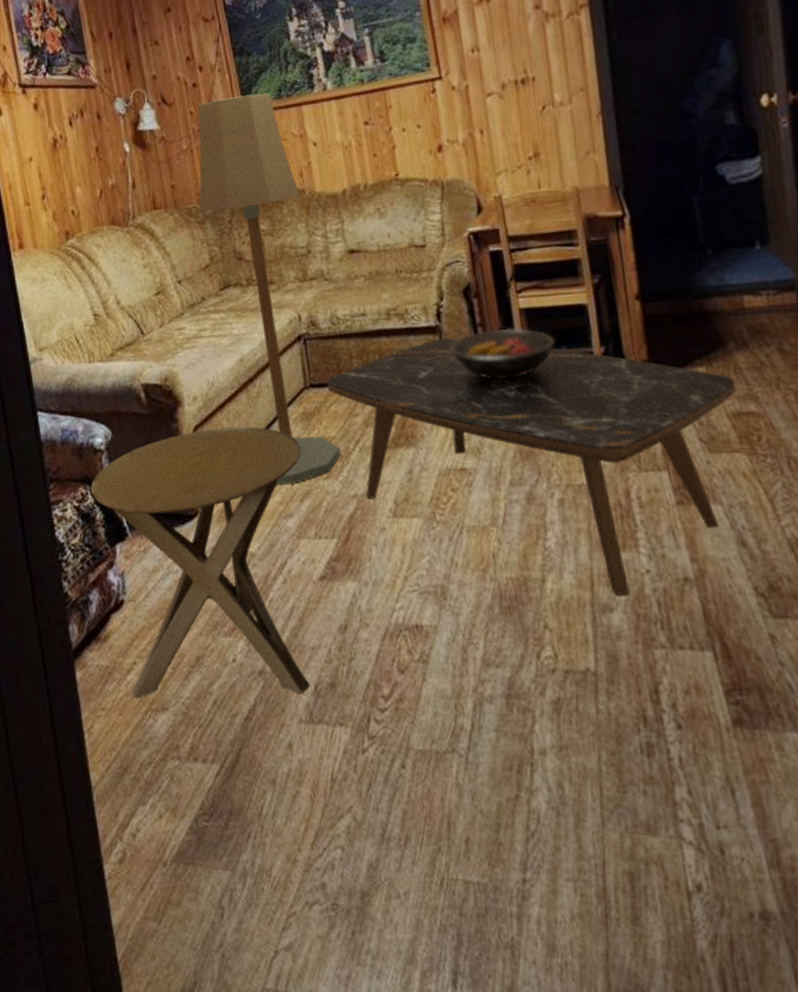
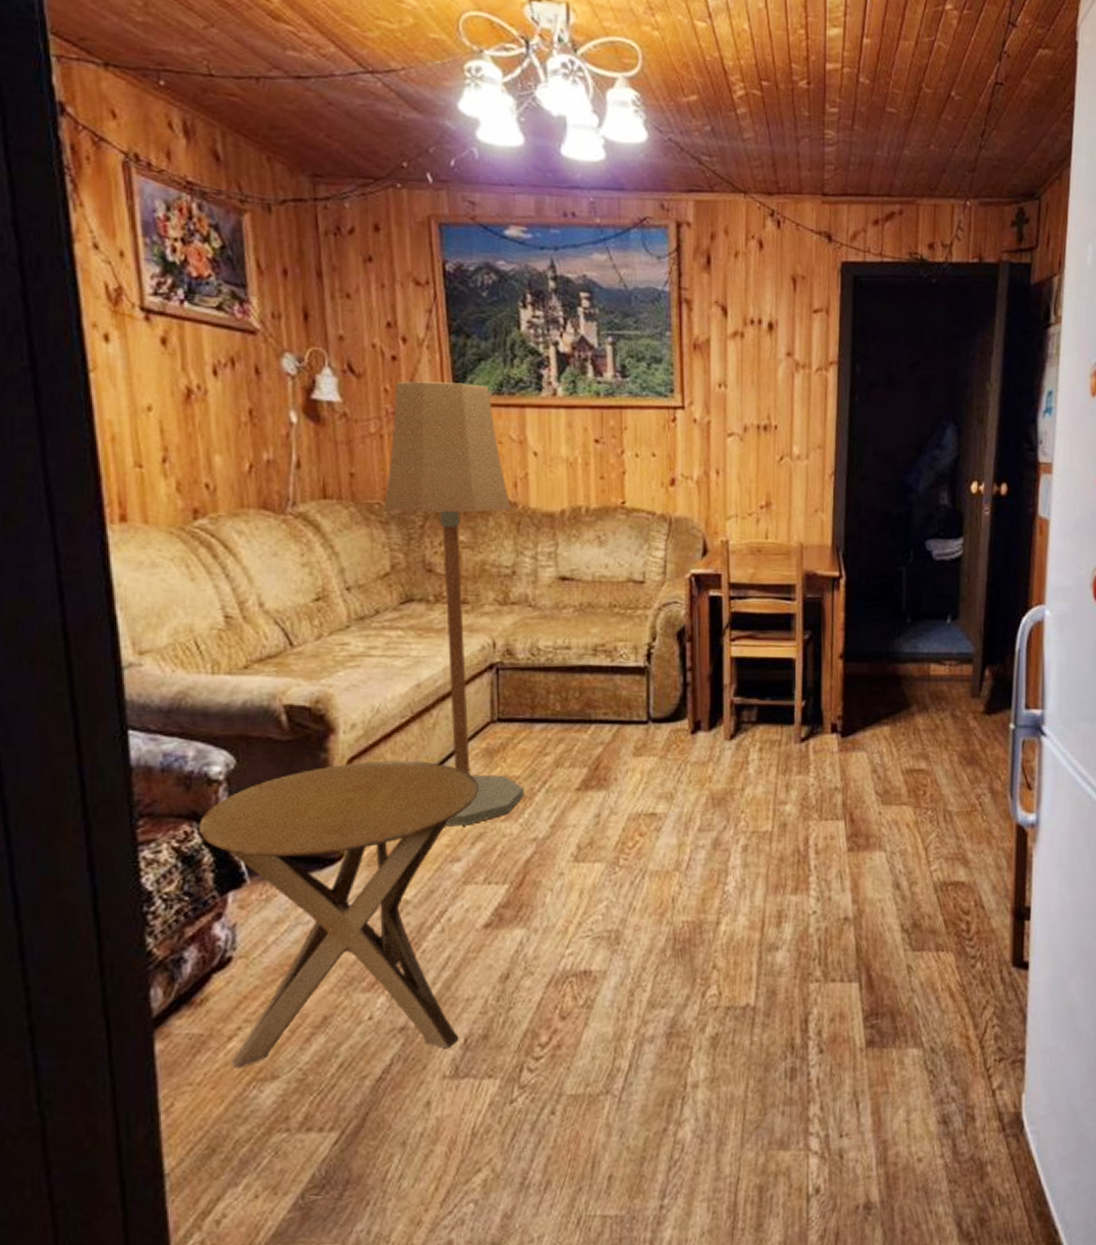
coffee table: present [326,338,736,597] -> none [517,680,913,937]
fruit bowl: present [449,328,555,379] -> none [656,675,760,726]

